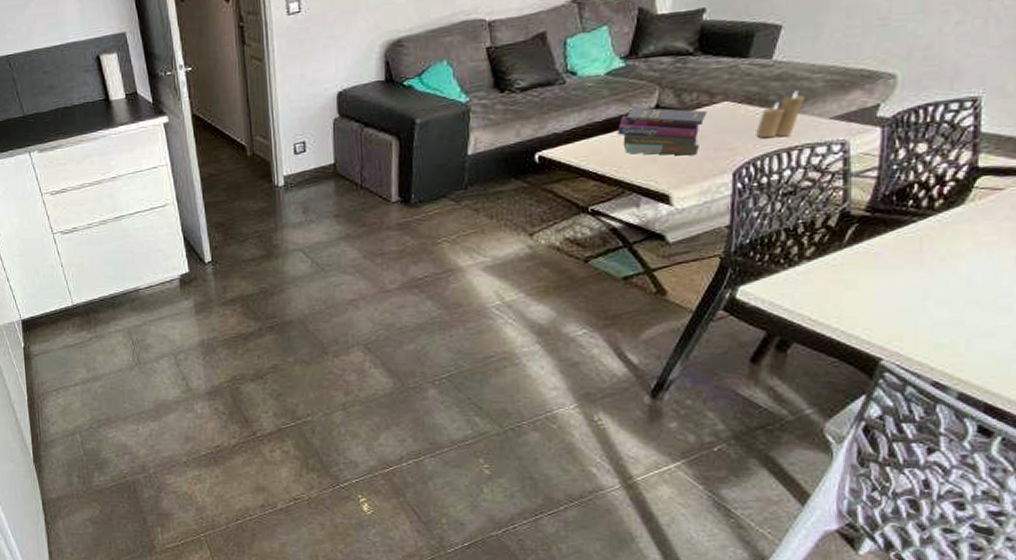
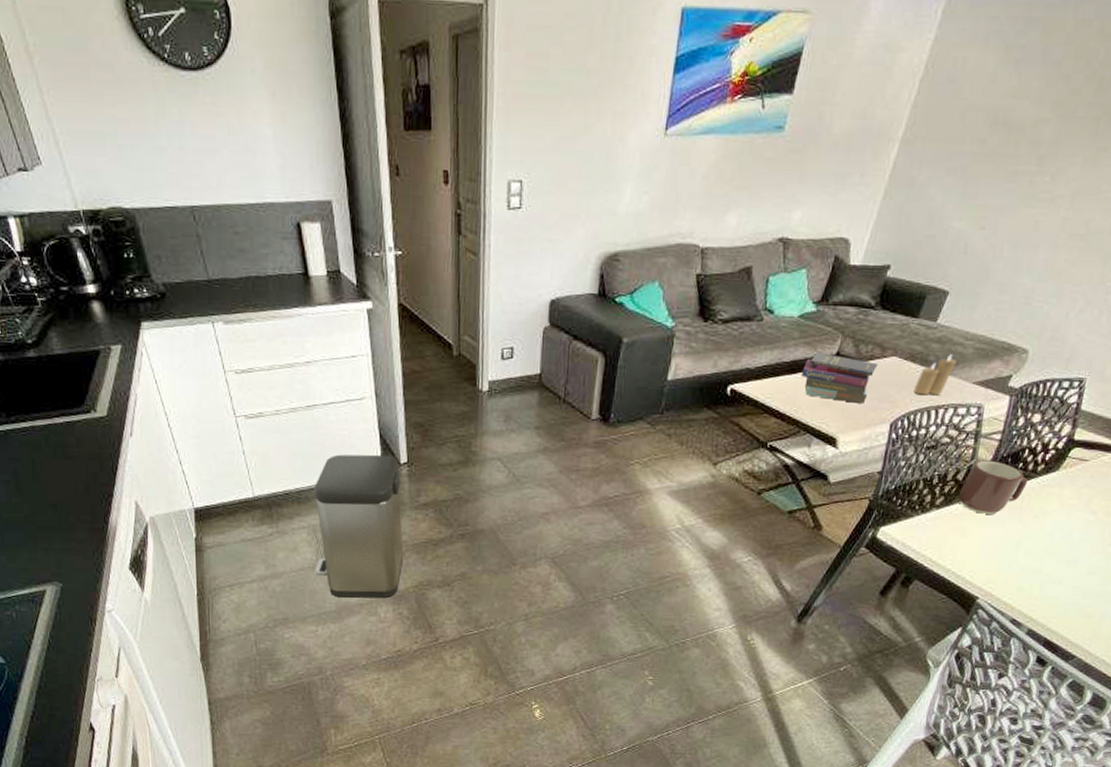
pedal bin: none [126,255,215,396] -> present [314,454,404,599]
mug: none [834,200,924,262] -> present [958,460,1028,514]

